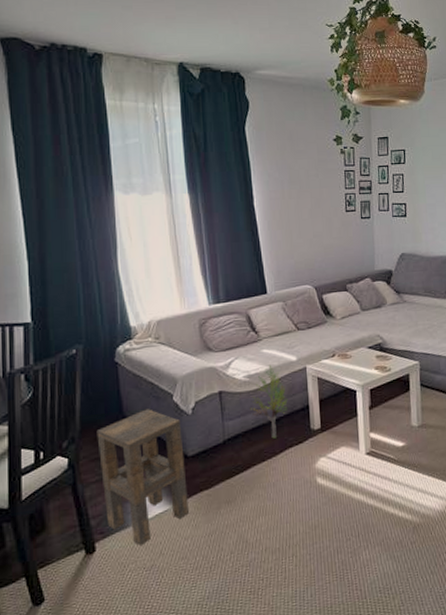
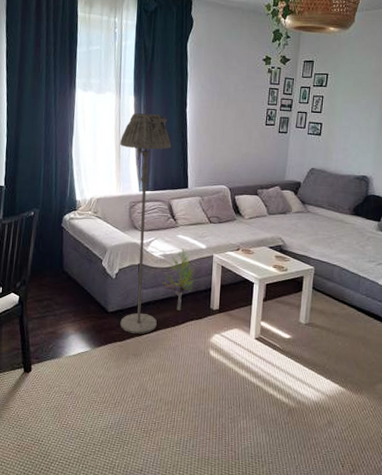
side table: present [96,409,189,547] -> none [41,268,106,375]
floor lamp: none [177,212,250,478] -> present [119,113,172,335]

